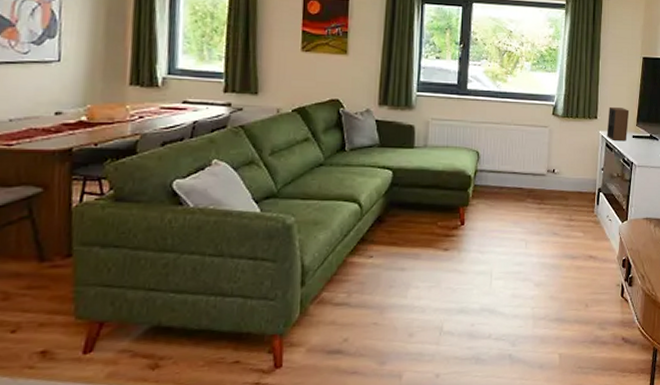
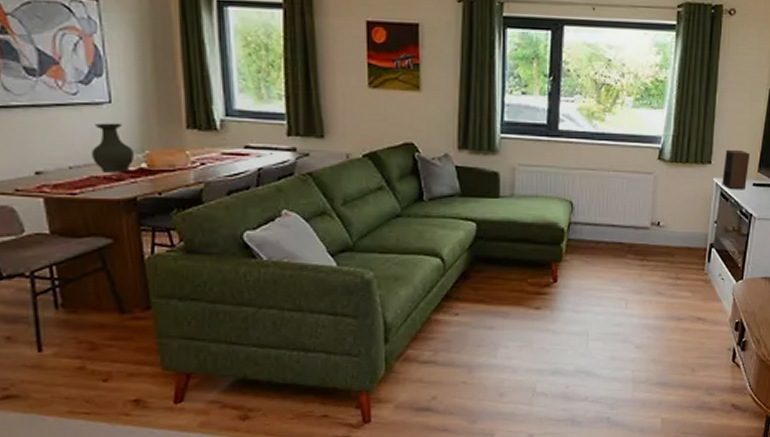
vase: none [32,79,77,125] -> present [90,122,135,173]

